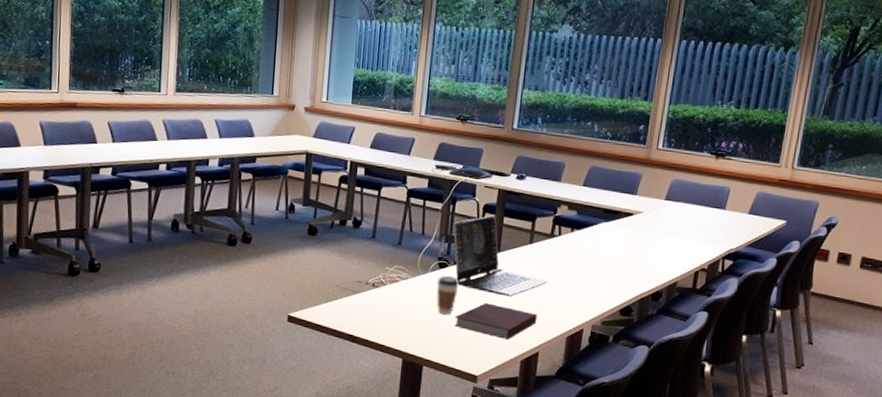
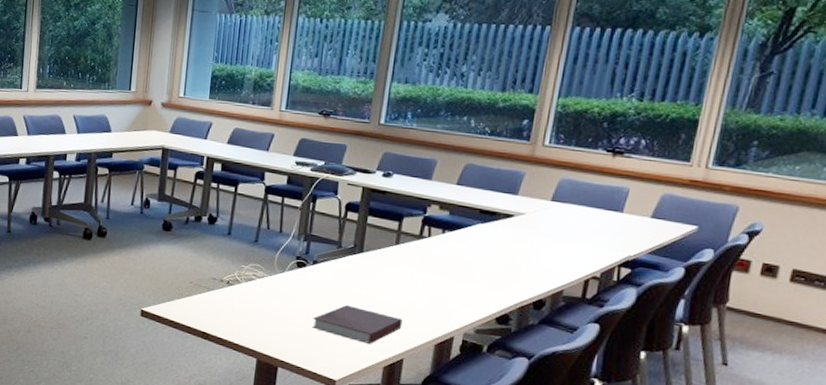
coffee cup: present [436,275,459,315] -> none [293,275,318,316]
laptop: present [453,214,548,297] -> none [312,213,415,300]

